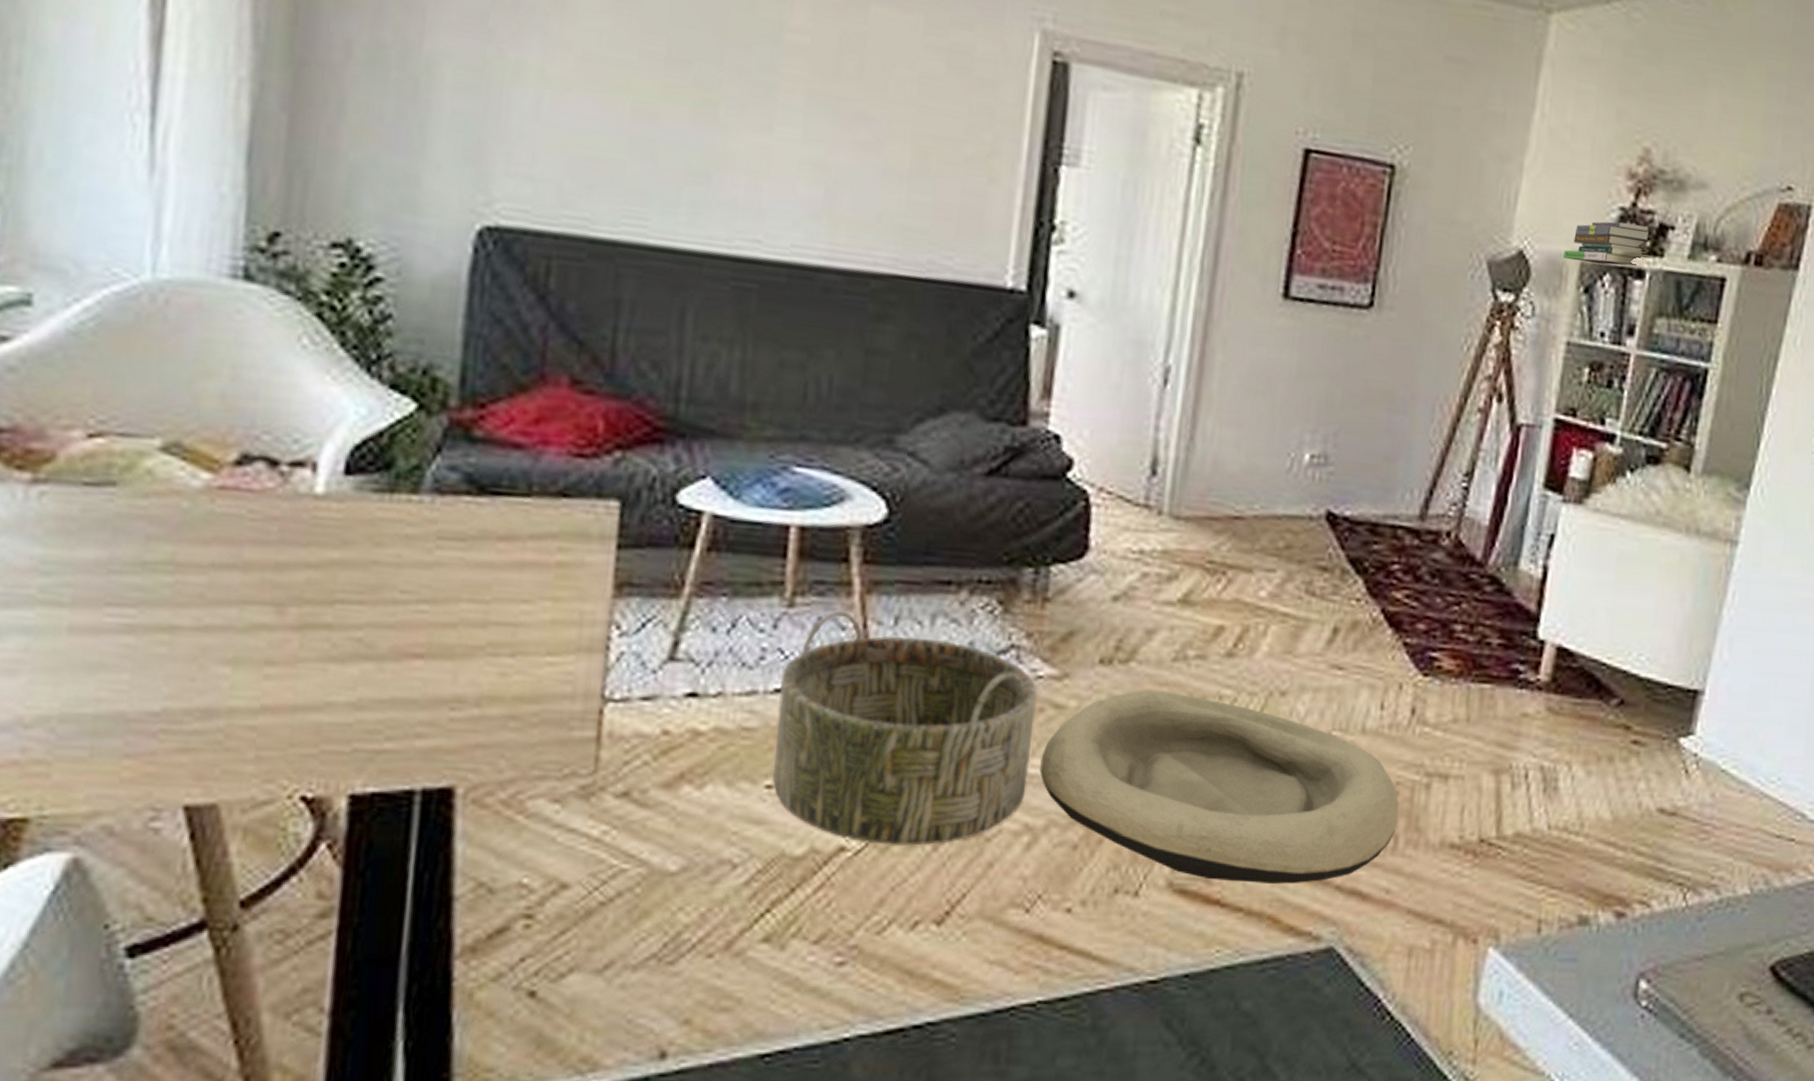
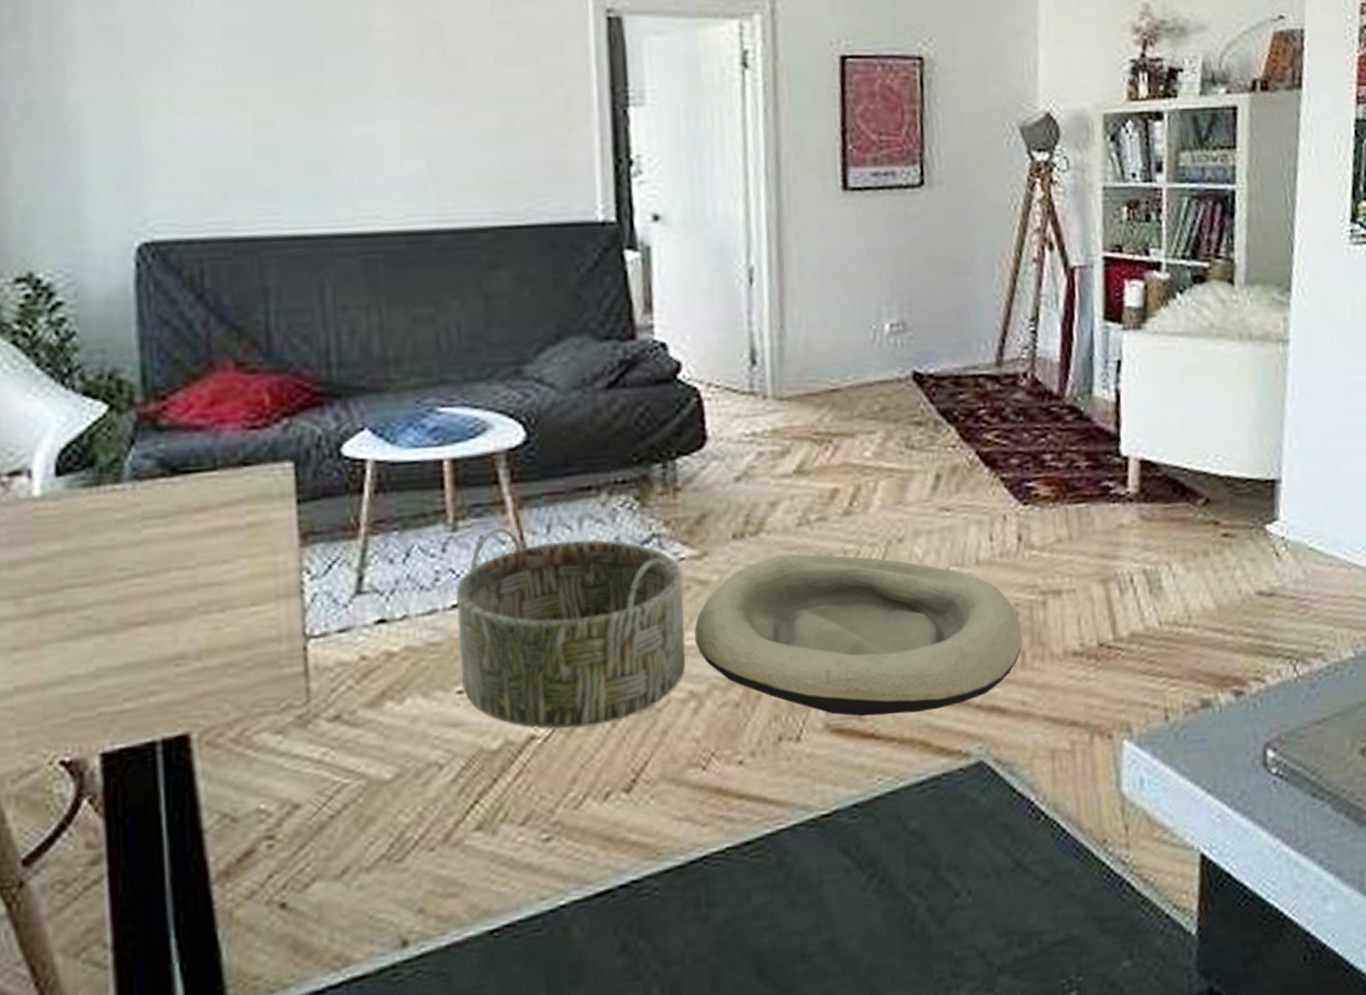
books: present [1563,221,1650,267] -> none [1086,72,1165,114]

